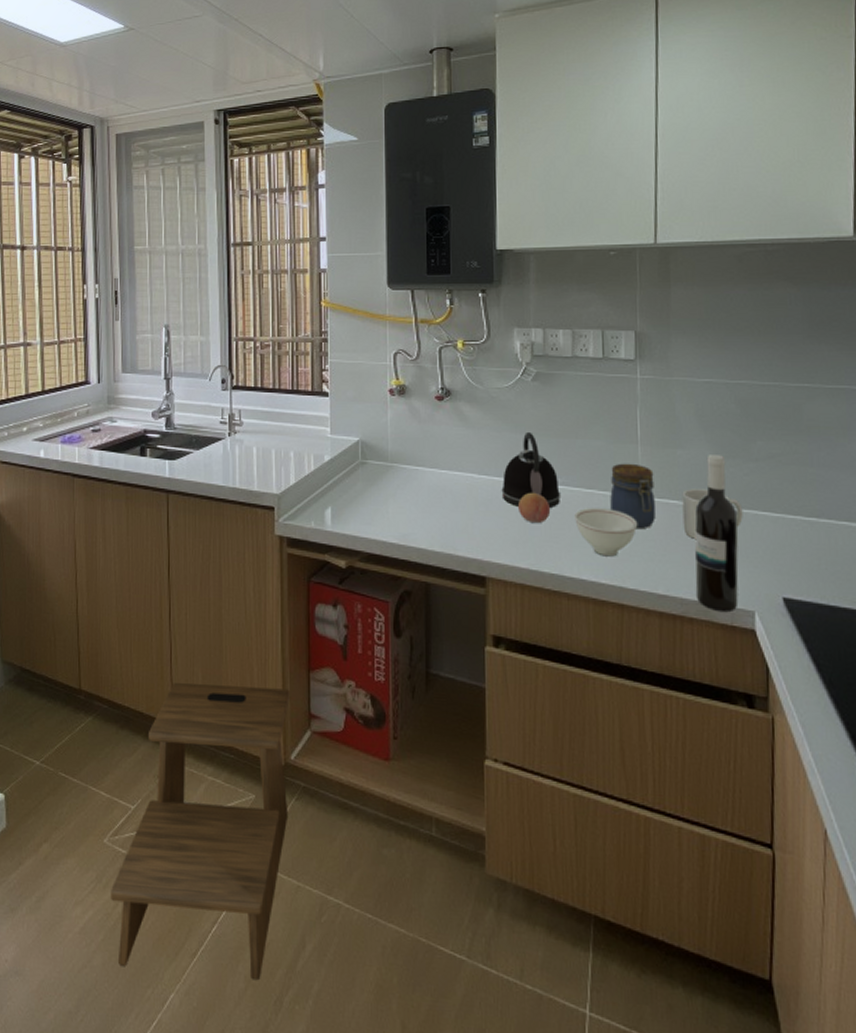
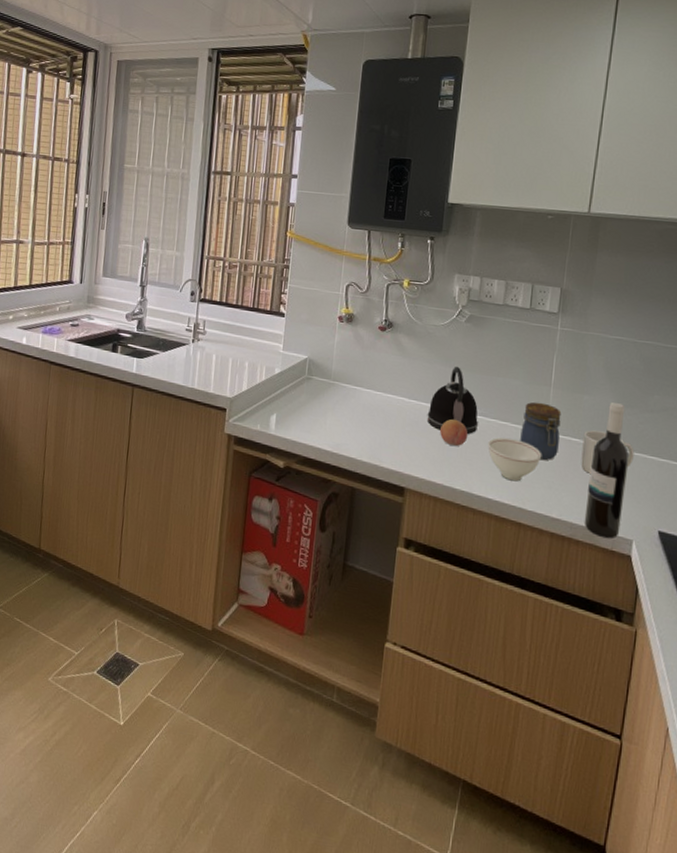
step stool: present [110,683,290,981] -> none [49,551,223,807]

